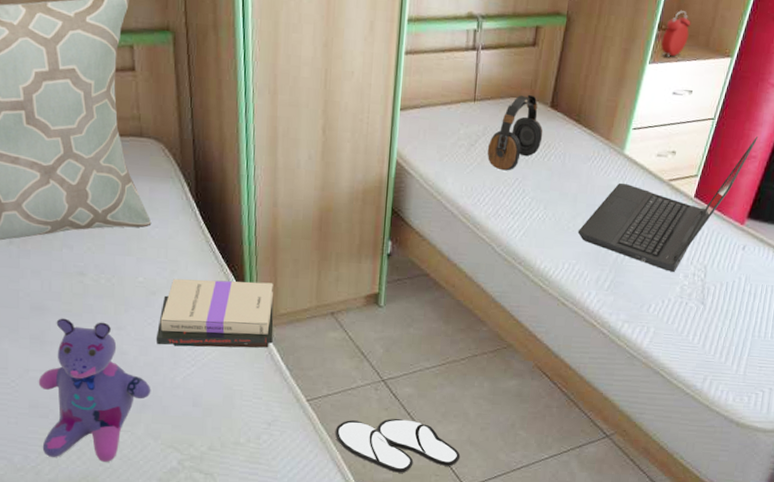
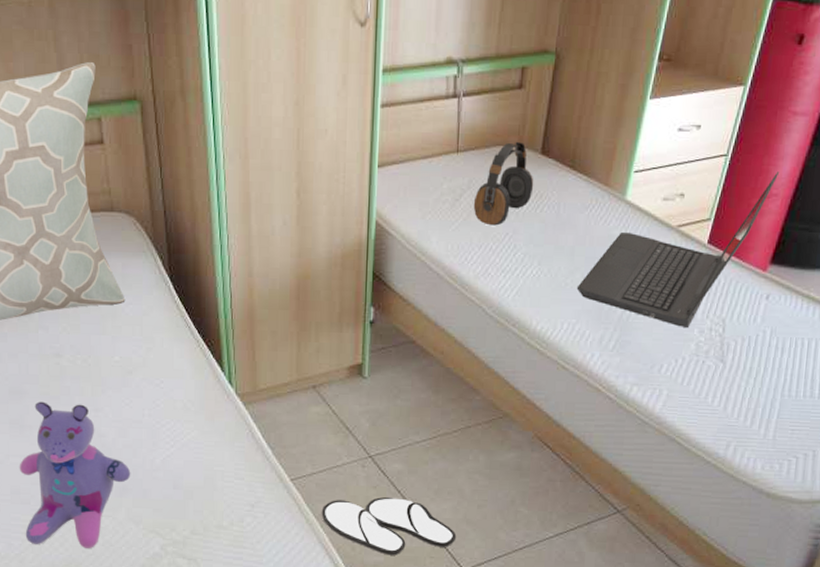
books: present [156,278,274,348] -> none [134,356,253,427]
alarm clock: present [661,10,691,58] -> none [663,38,697,91]

